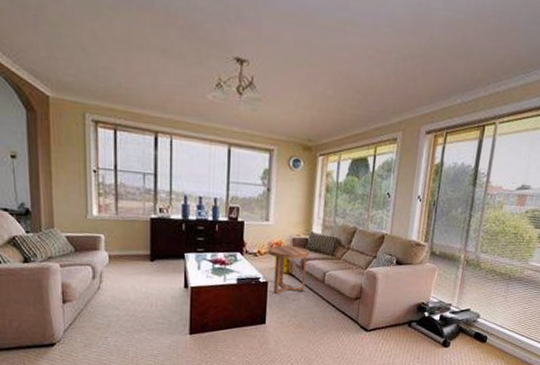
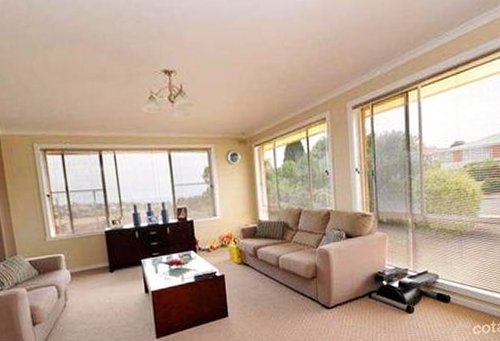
side table: present [267,245,310,294] -> none [219,236,261,286]

